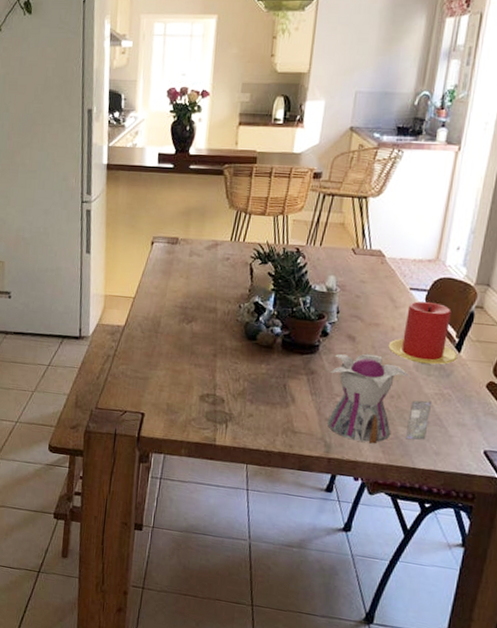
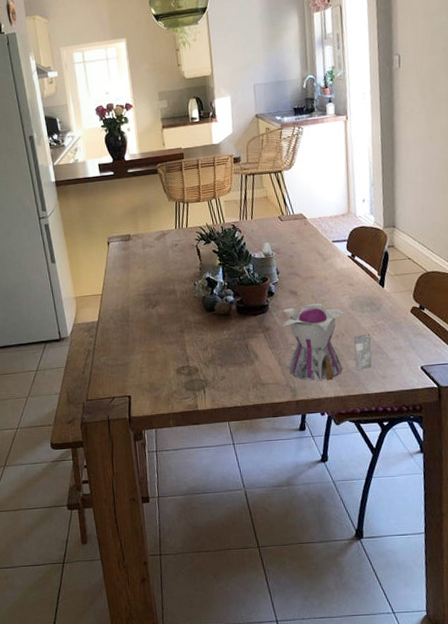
candle: present [388,301,458,365] -> none [325,249,383,303]

